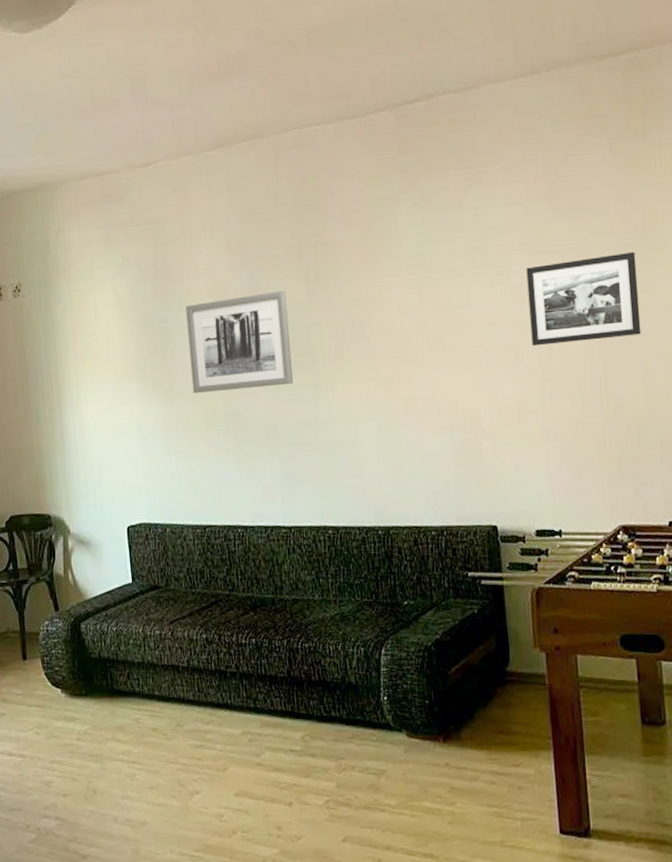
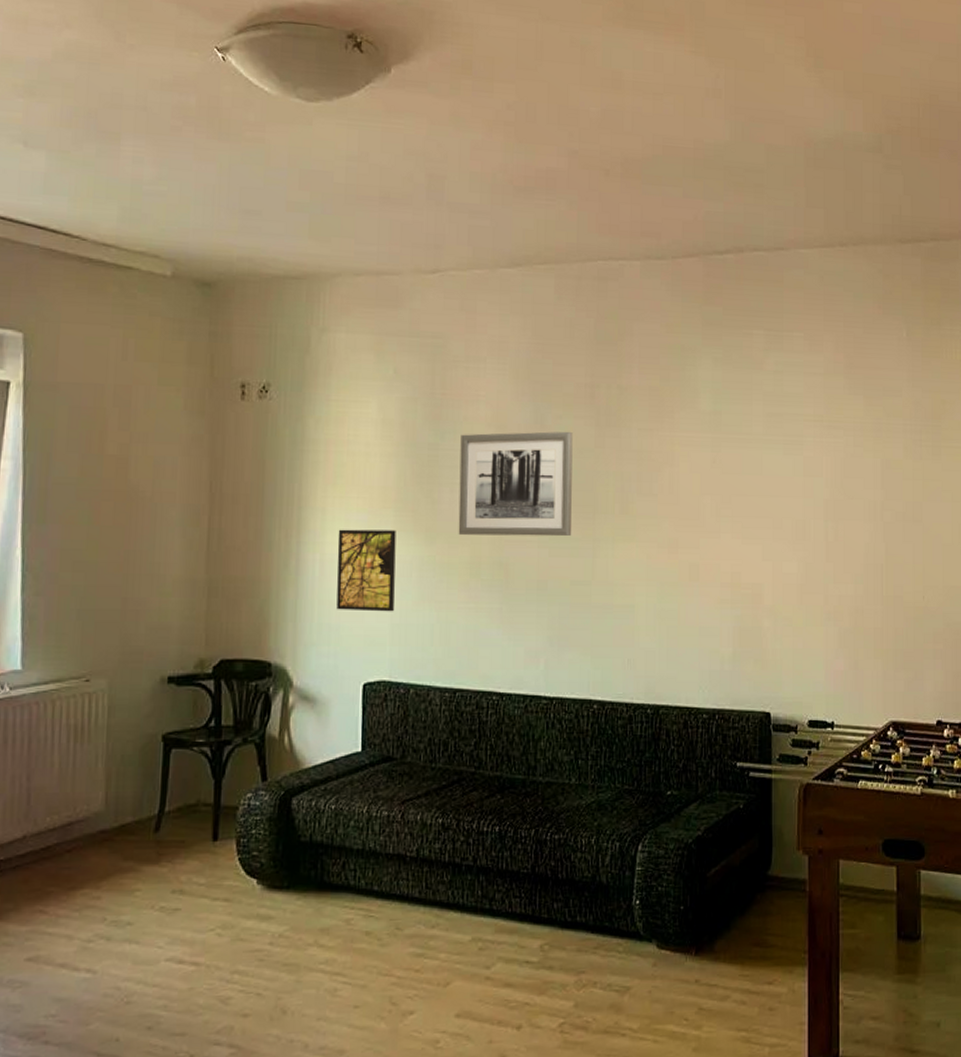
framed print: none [91,395,145,467] -> present [336,529,396,612]
picture frame: present [526,251,642,347] -> none [819,438,924,524]

